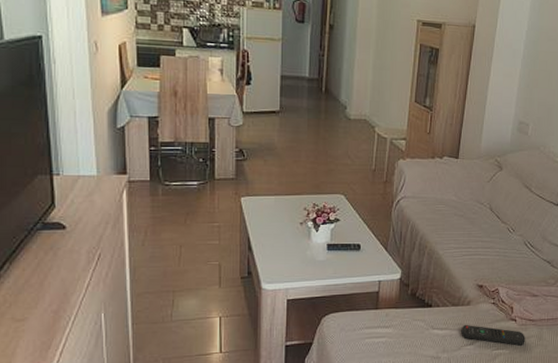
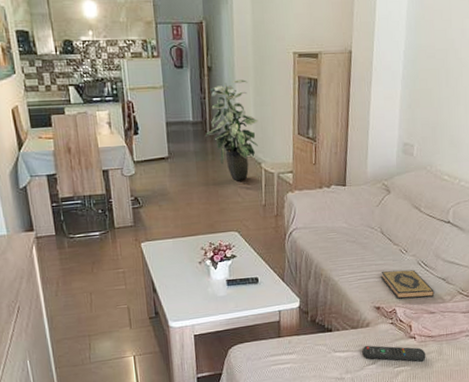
indoor plant: none [321,40,376,143] -> present [206,79,259,181]
hardback book: none [486,248,539,279] -> present [381,270,435,299]

